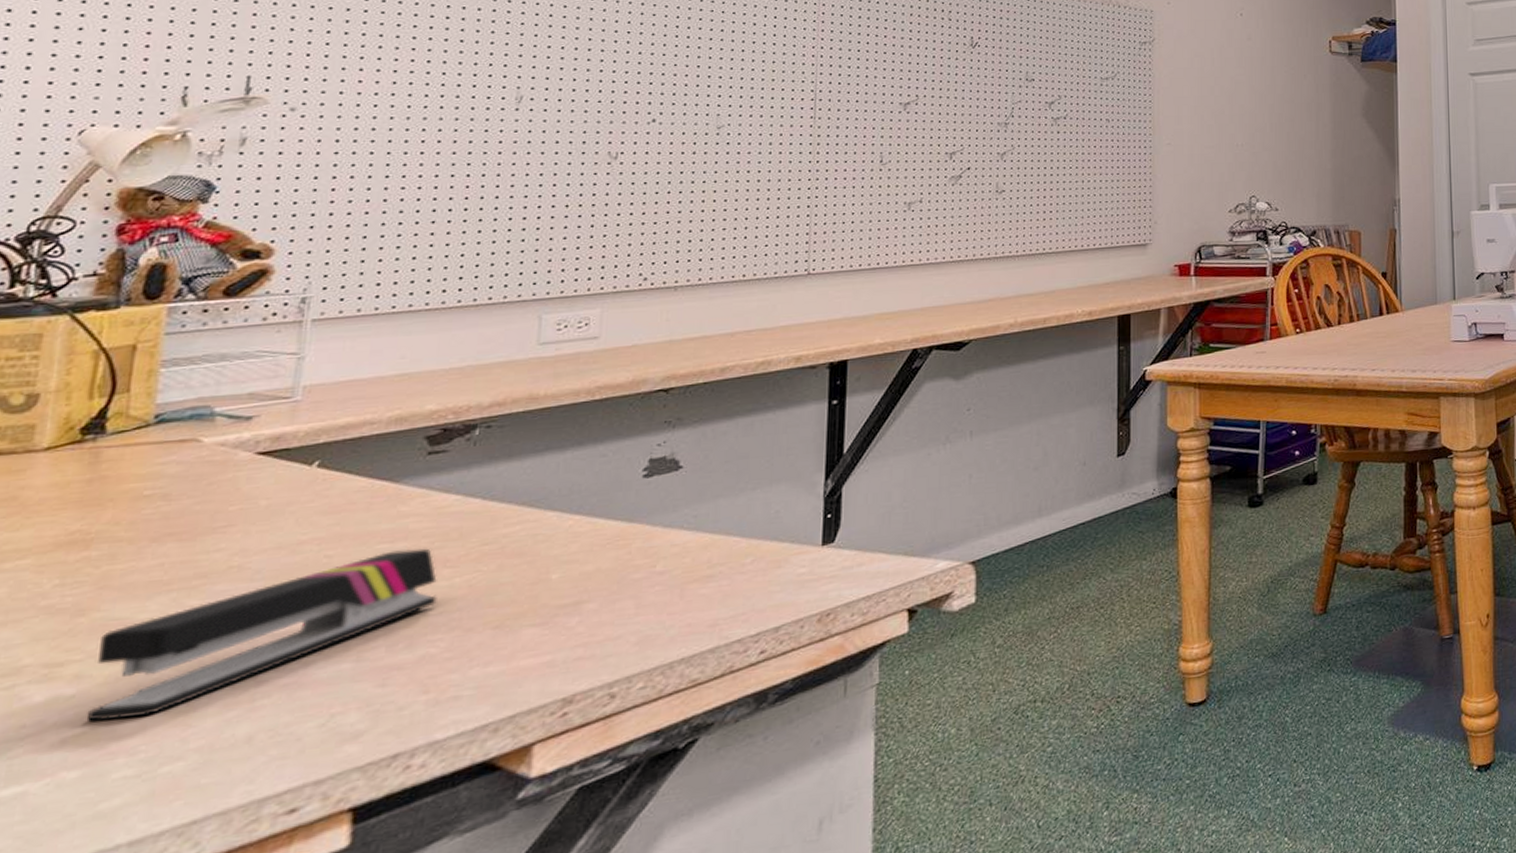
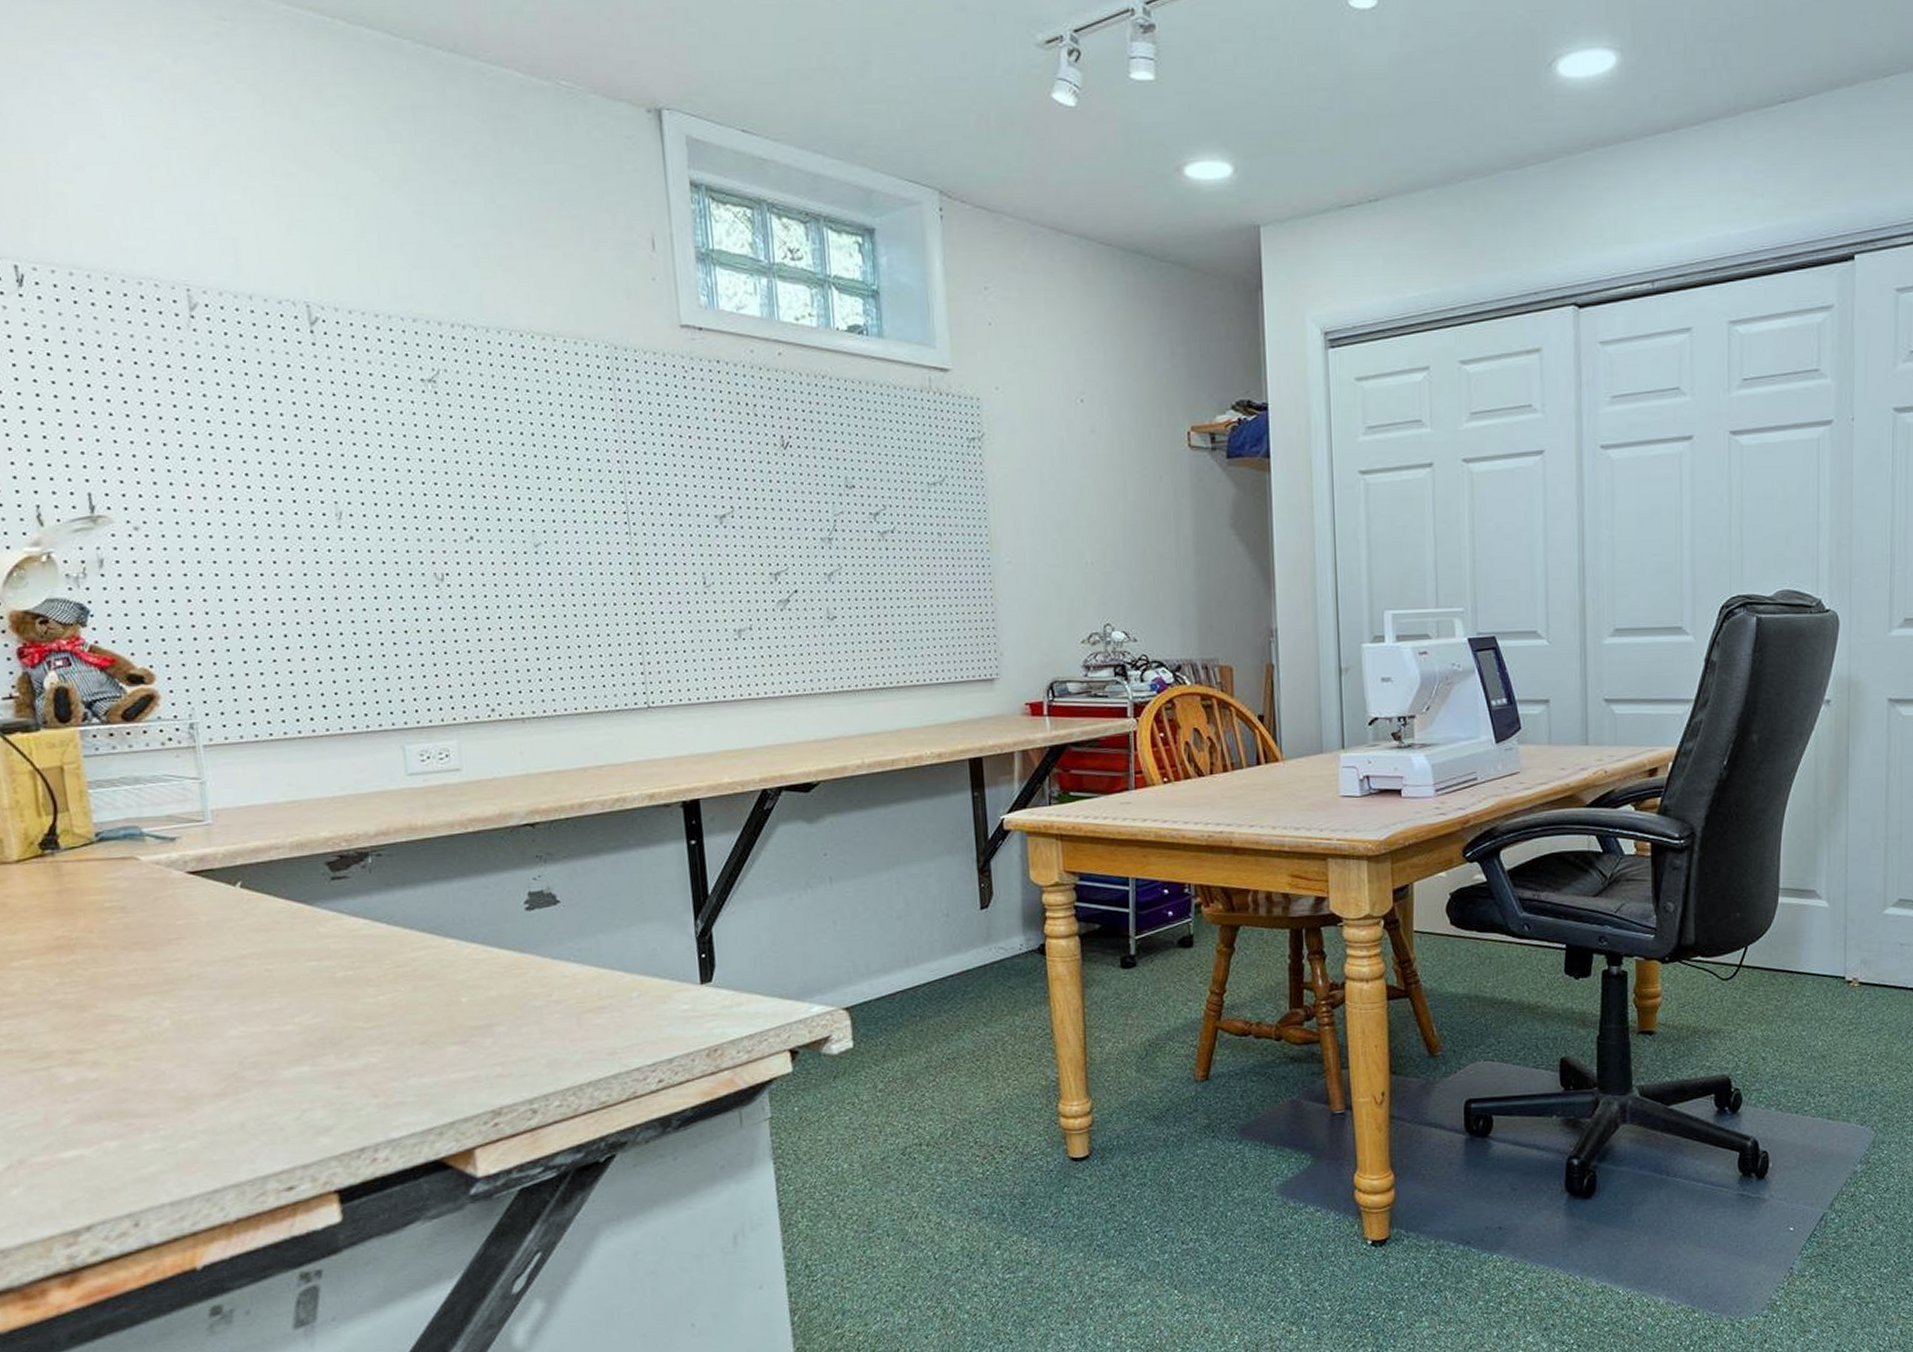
stapler: present [86,548,437,722] -> none [104,967,368,1102]

